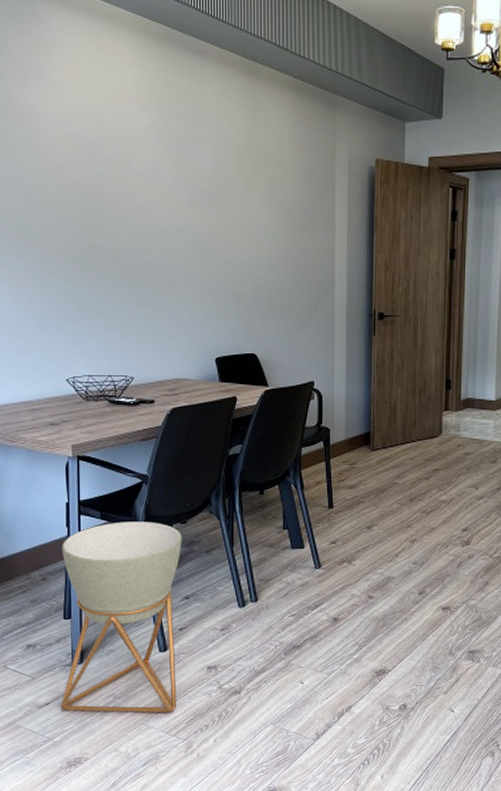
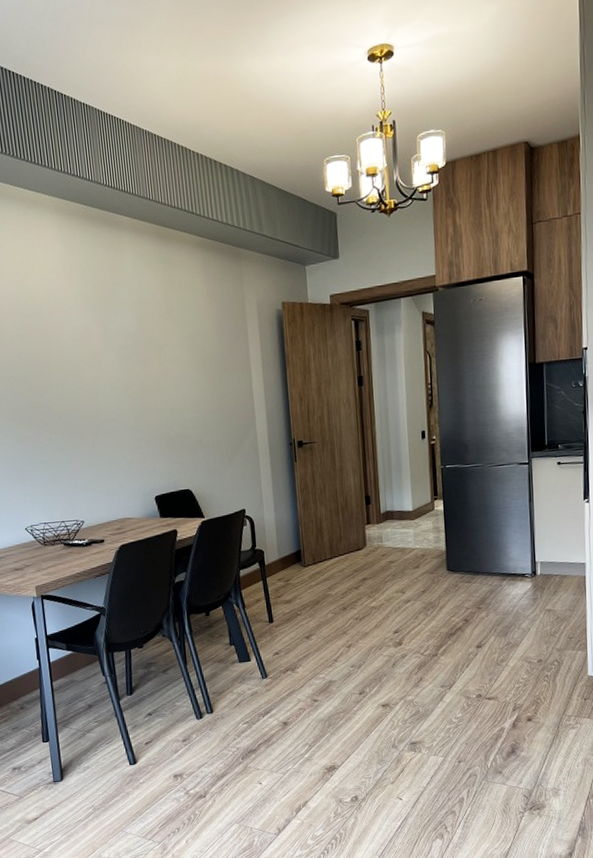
planter: present [60,522,182,712] -> none [34,648,150,824]

